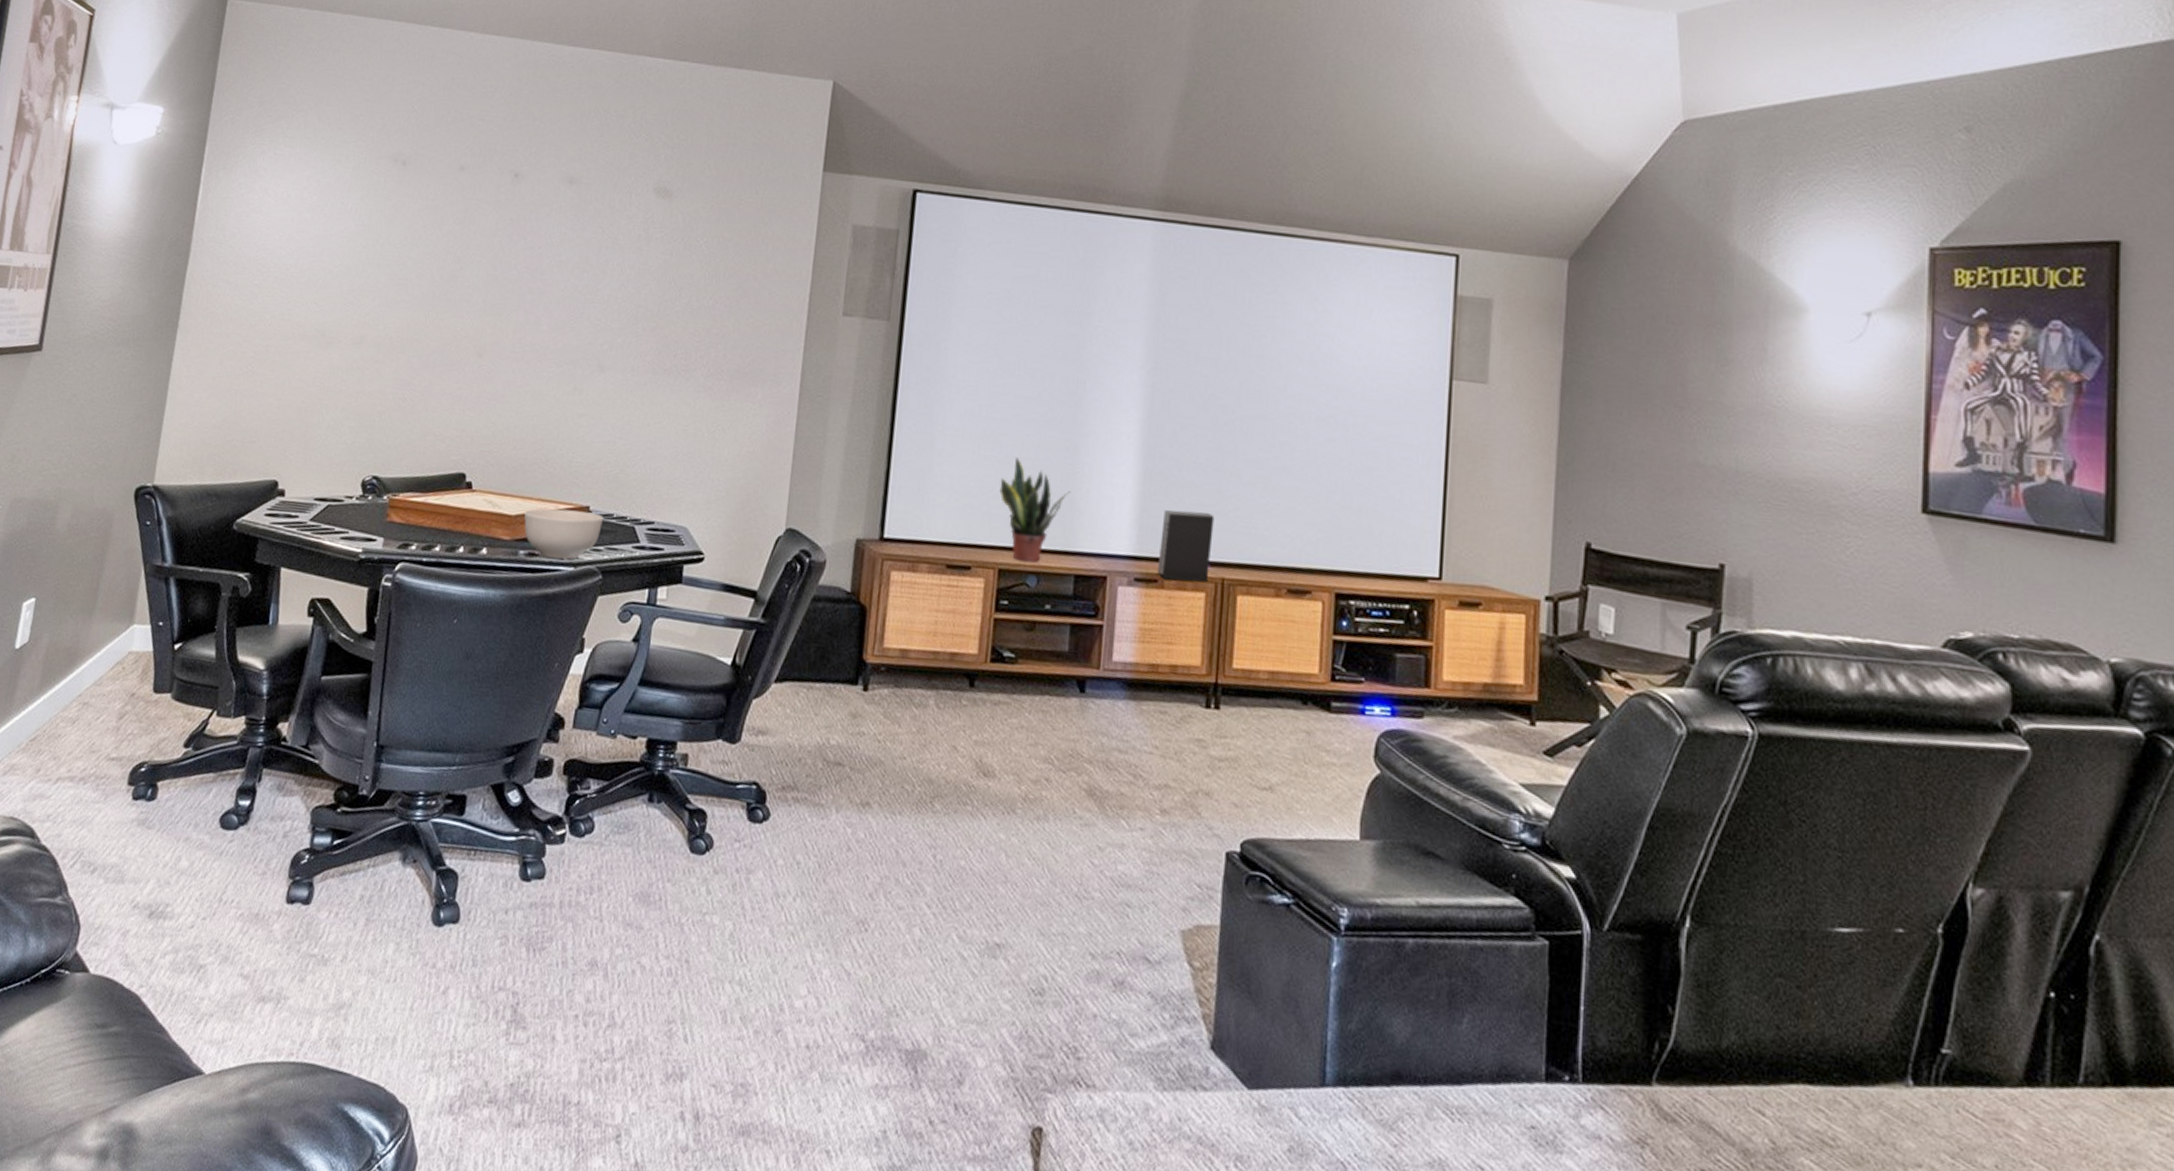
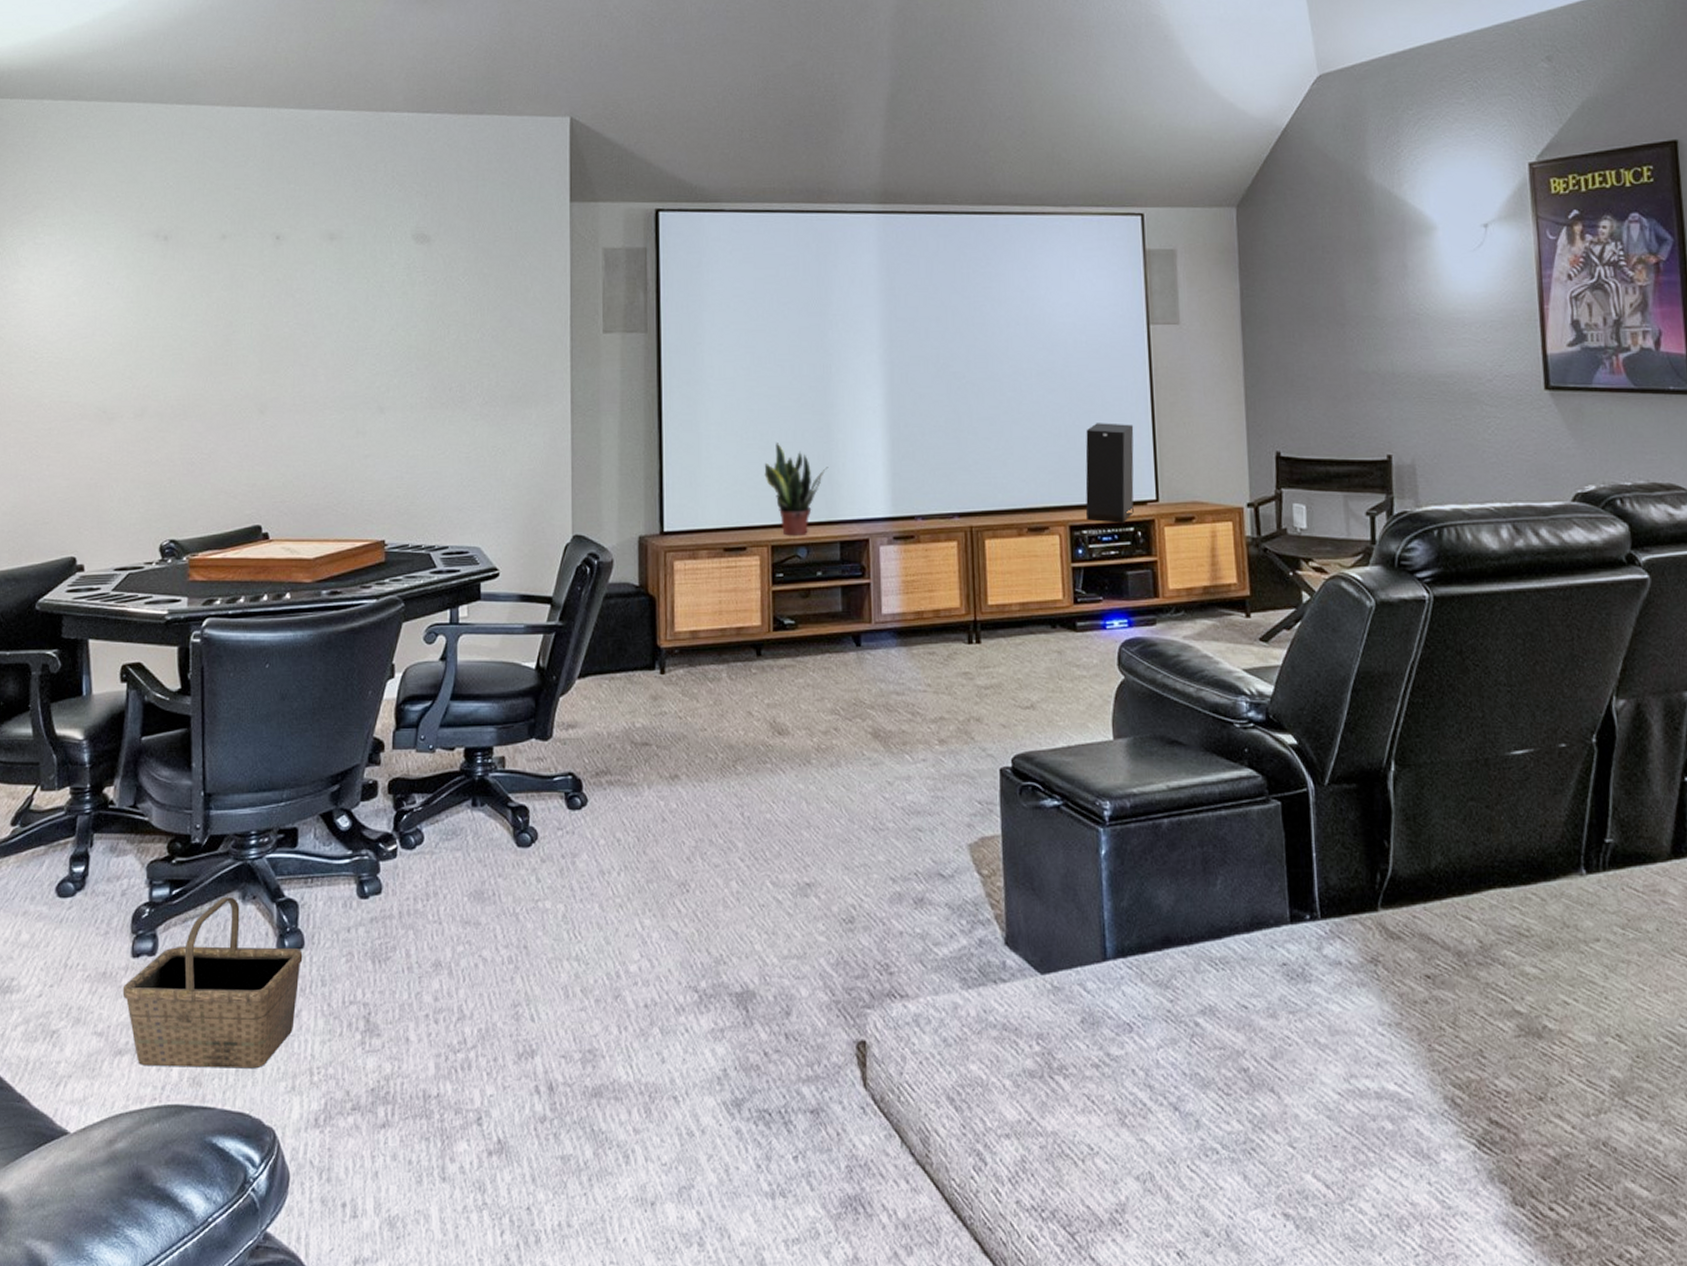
basket: none [272,855,457,1041] -> present [122,896,303,1069]
bowl: present [524,508,603,560] -> none [322,546,399,593]
video game console: present [1156,510,1215,582] -> none [912,469,959,534]
speaker: none [1356,482,1422,599] -> present [1086,423,1134,523]

